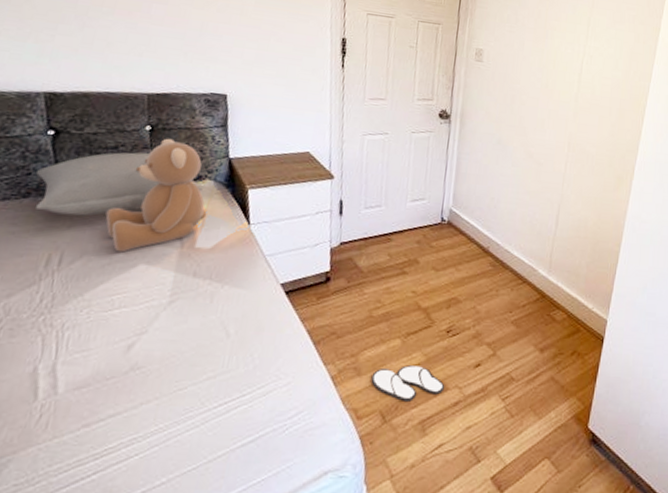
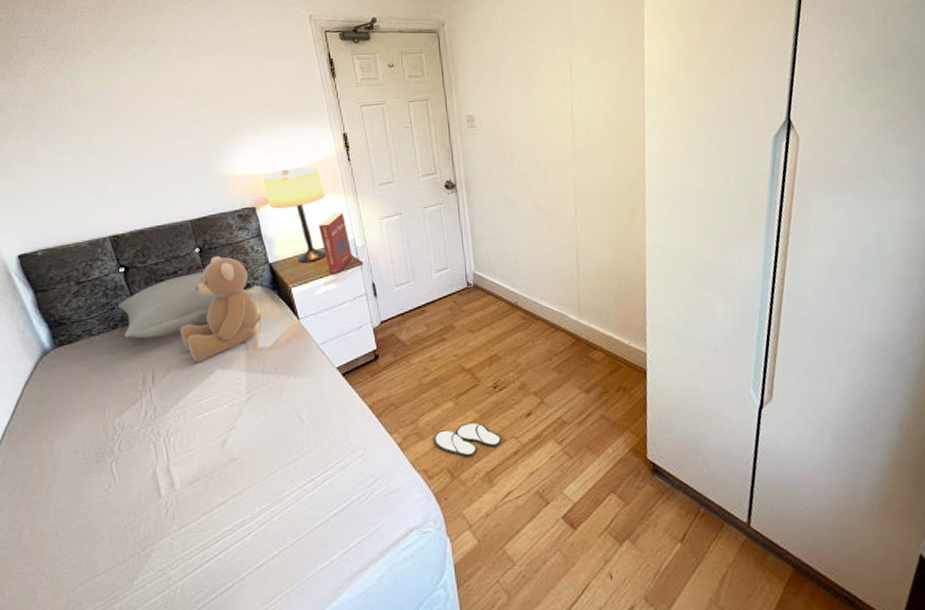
table lamp: none [242,61,309,166] -> present [263,166,326,263]
book: none [293,119,326,184] -> present [318,212,353,275]

